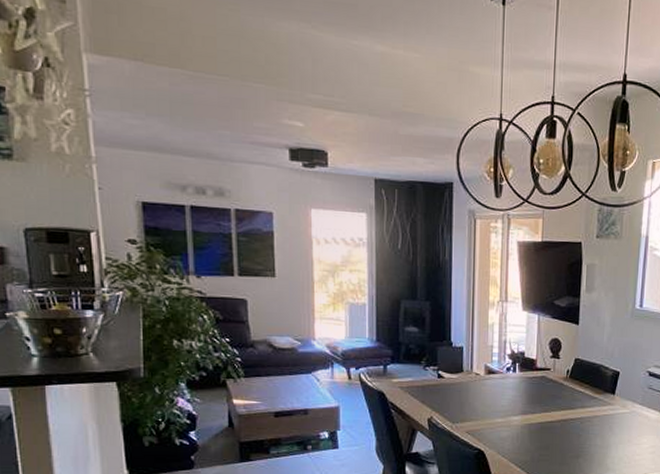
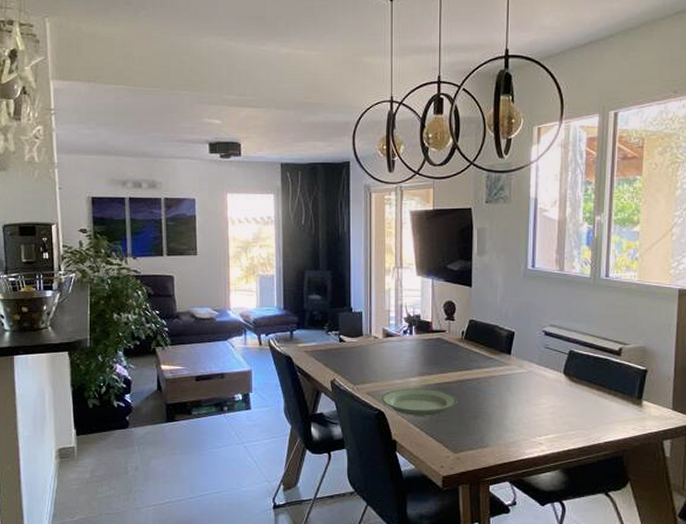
plate: none [481,427,560,455] -> present [381,388,457,416]

